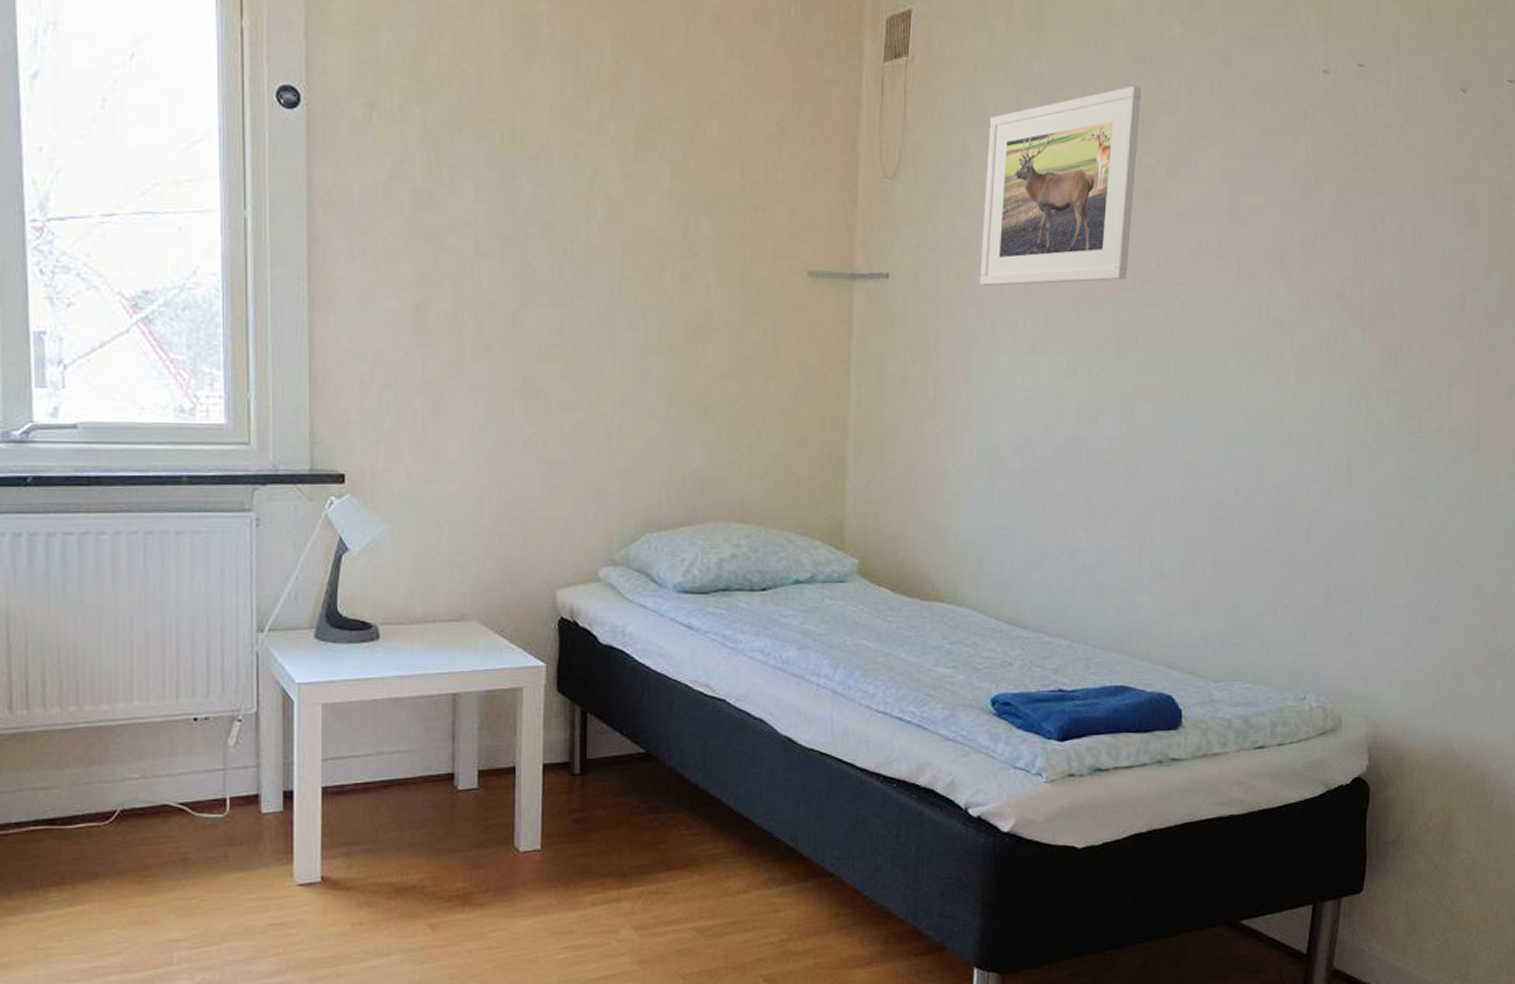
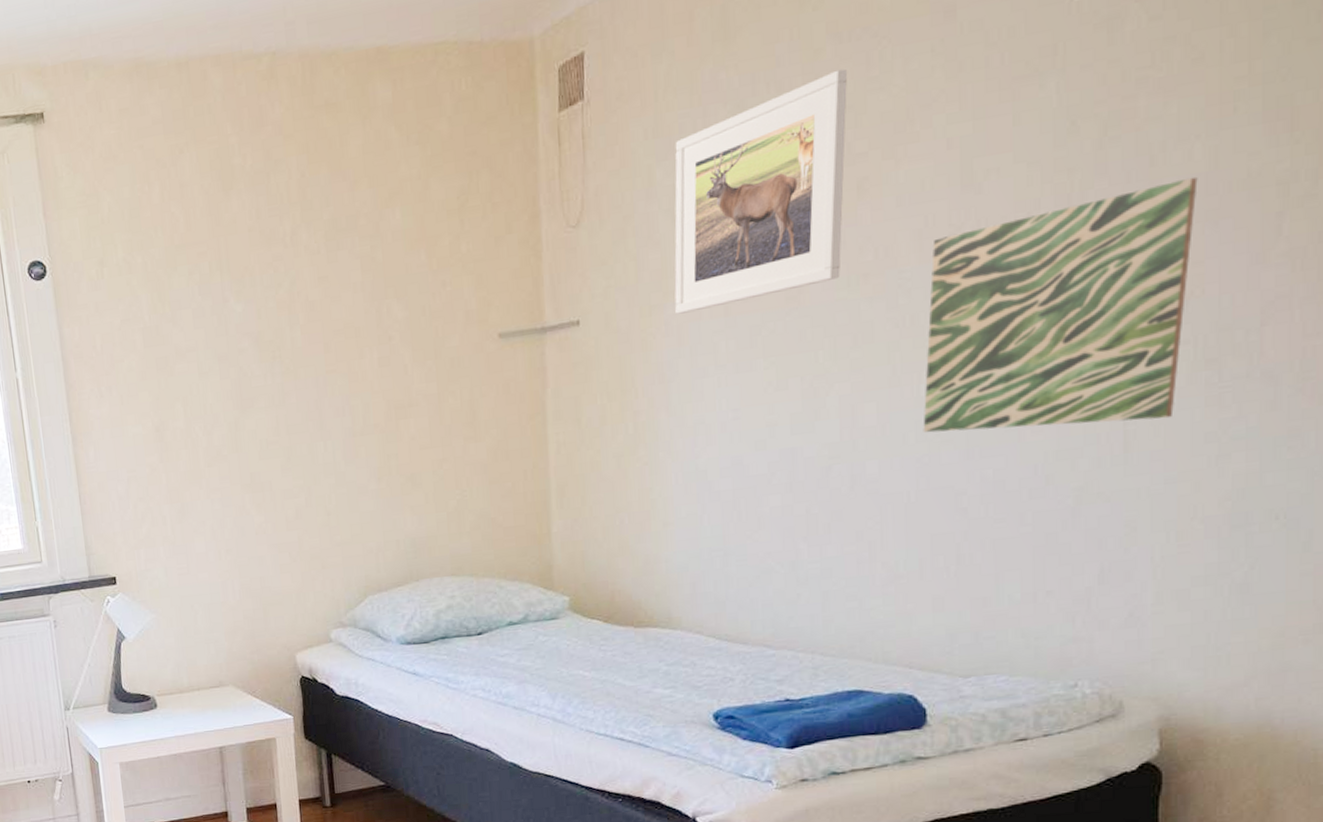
wall art: none [1190,248,1407,458] -> present [923,176,1198,433]

